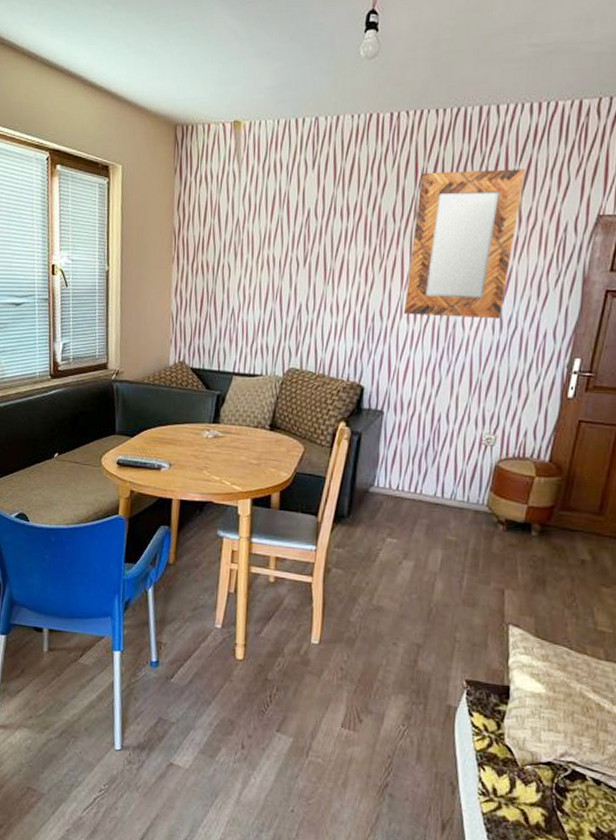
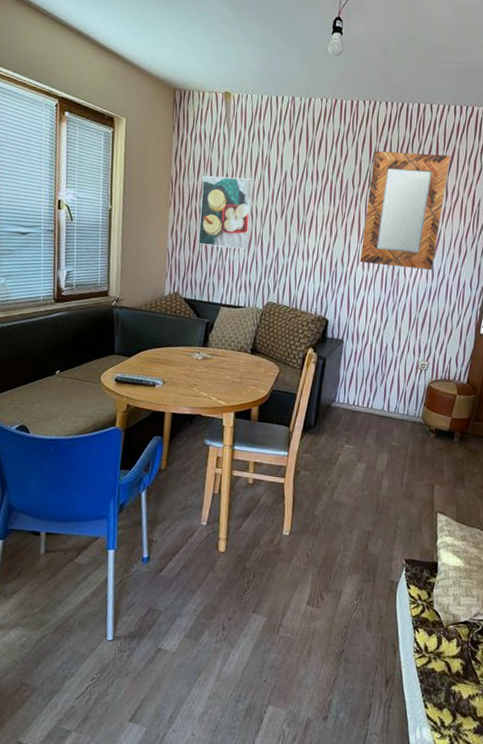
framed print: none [206,222,271,308] -> present [198,175,254,250]

